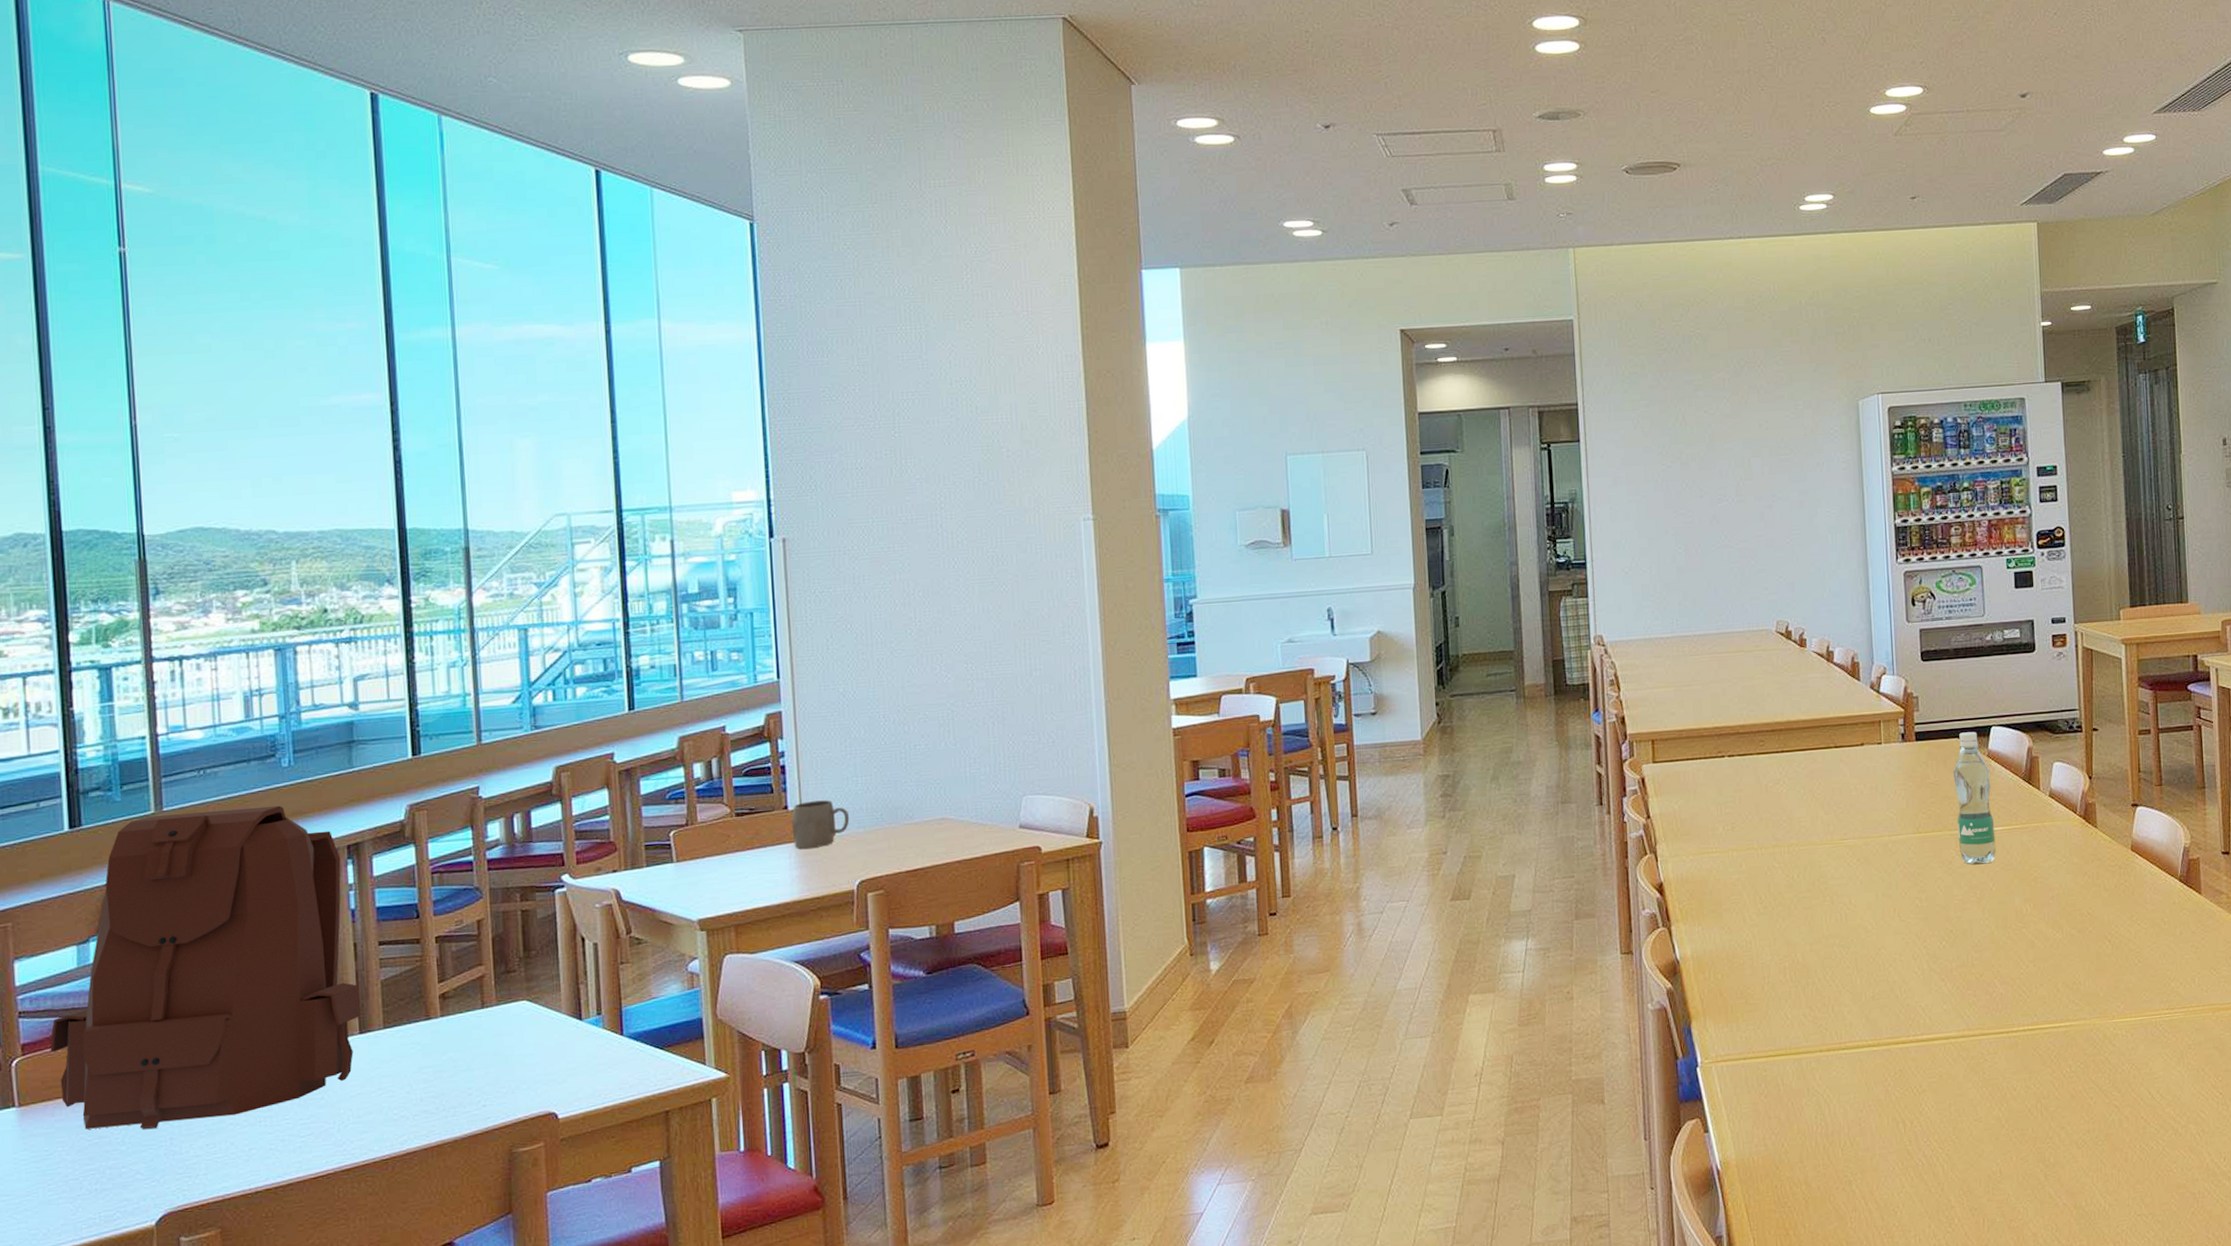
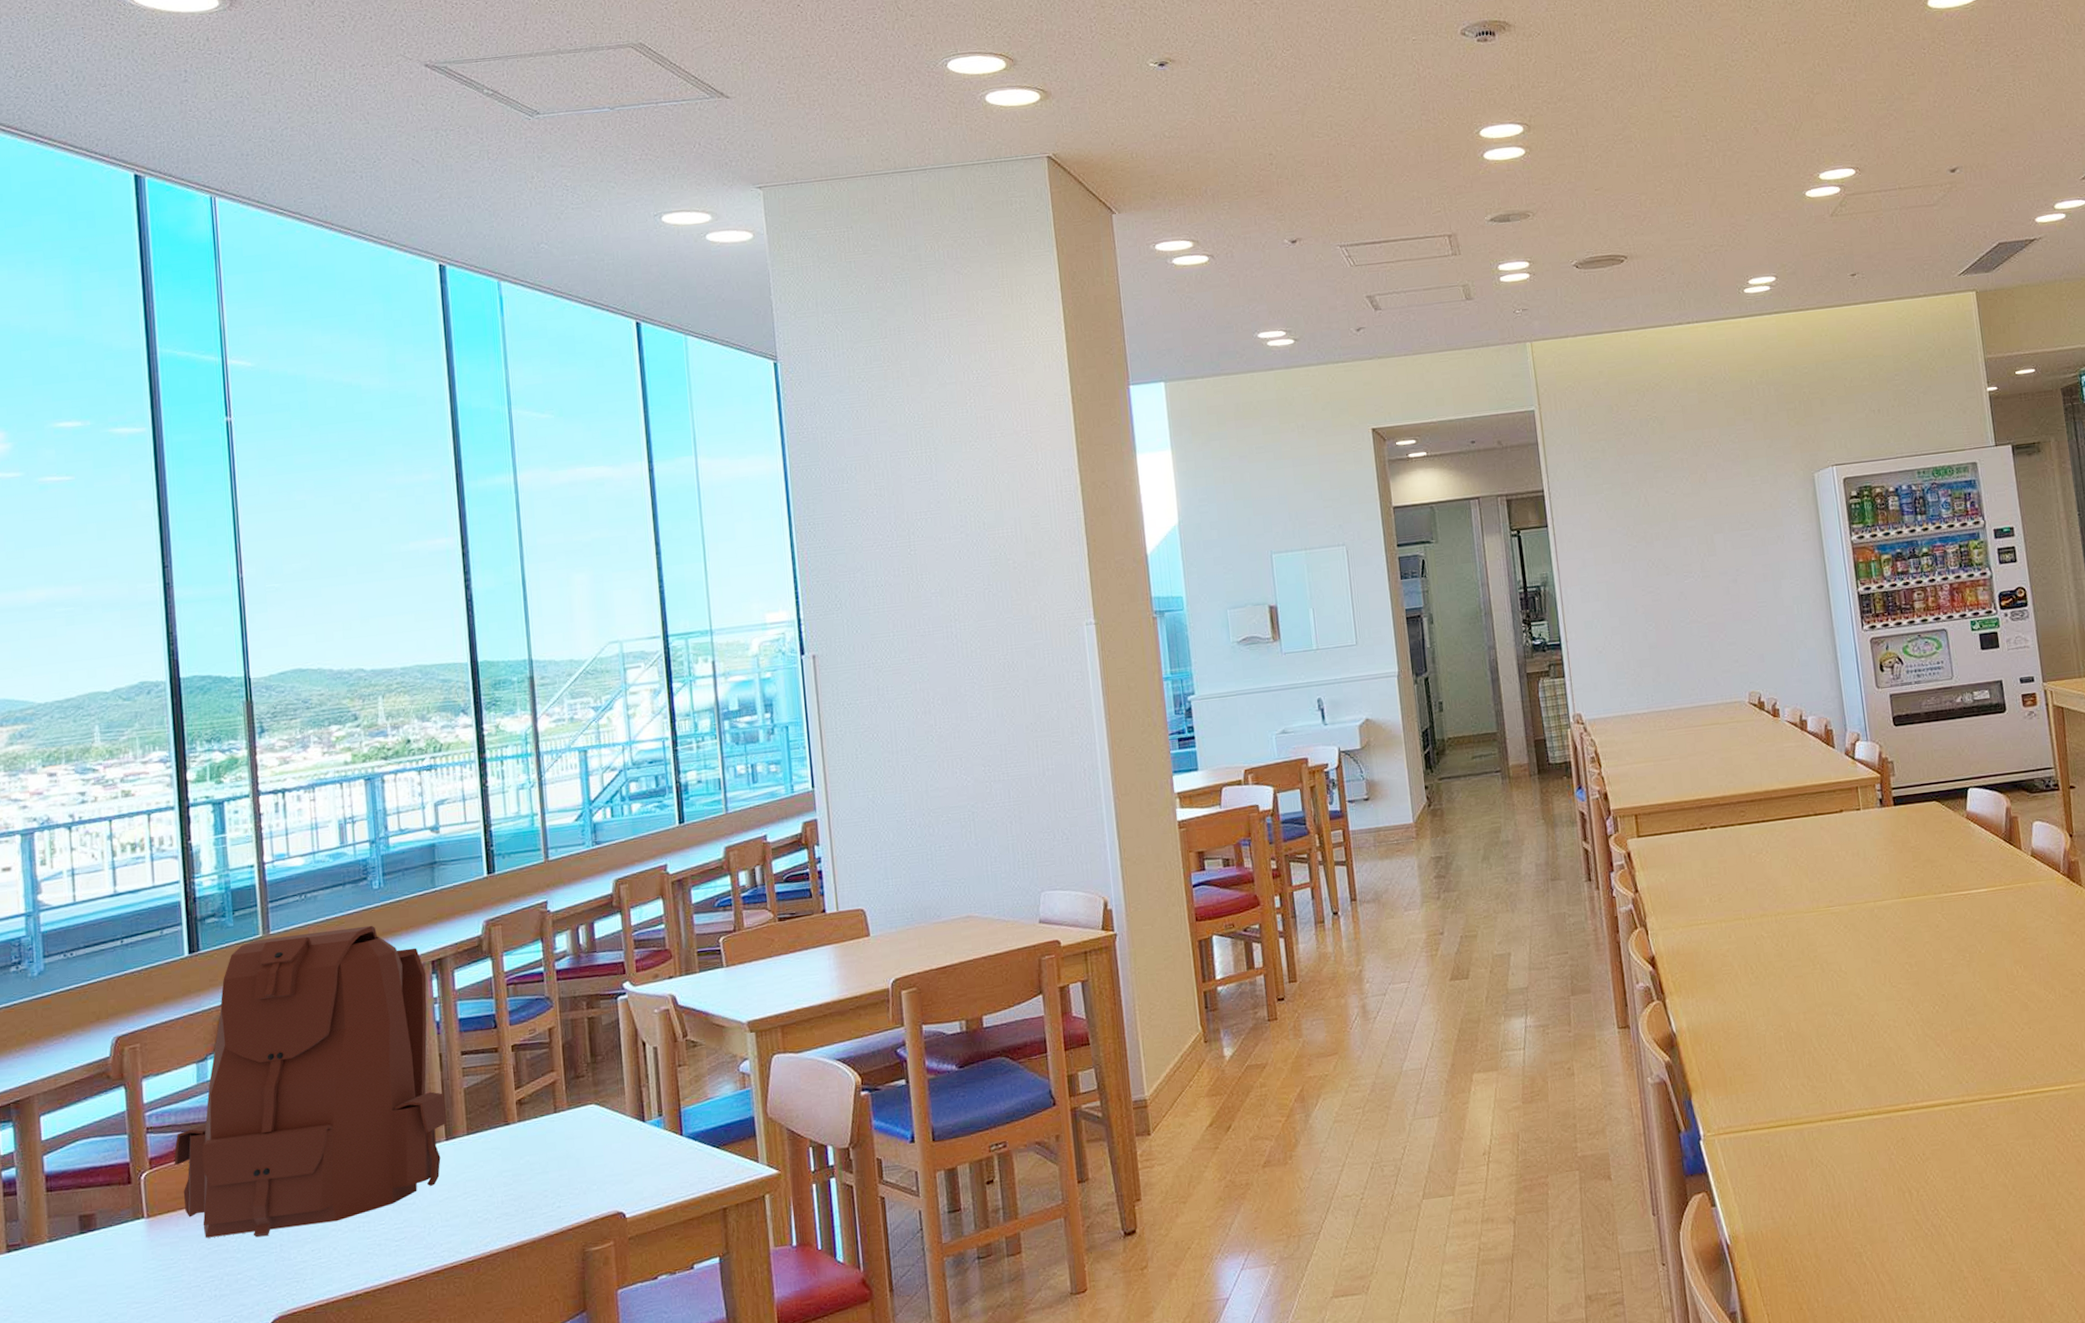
mug: present [791,800,850,849] -> none [829,902,883,951]
bottle: present [1953,731,1996,865] -> none [1933,794,1982,928]

